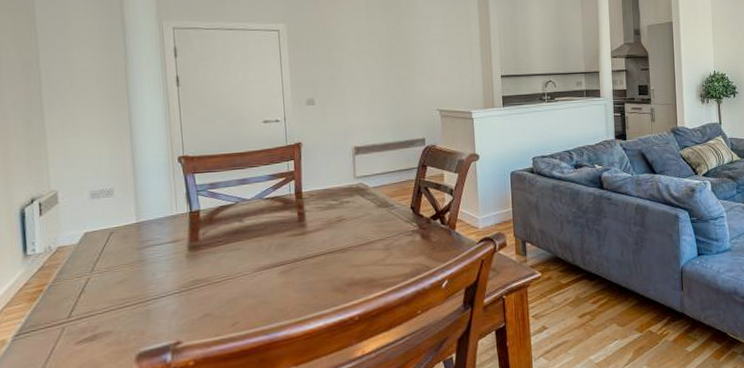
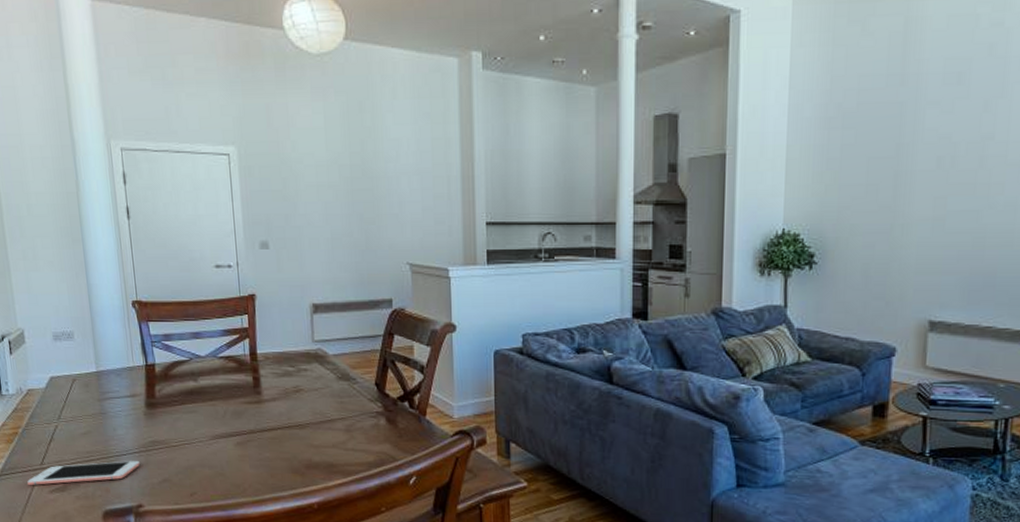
cell phone: none [50,301,180,341] -> present [27,461,140,486]

